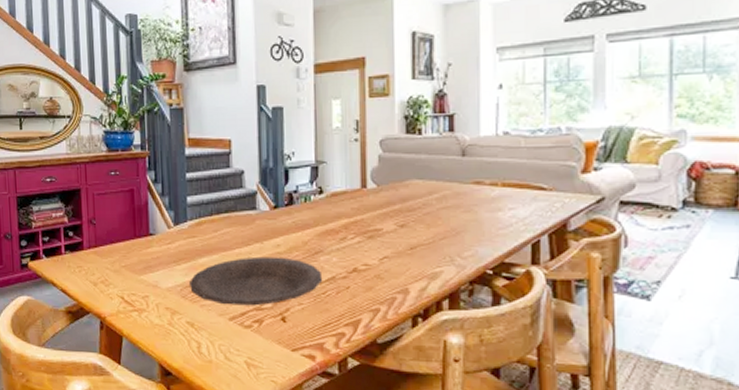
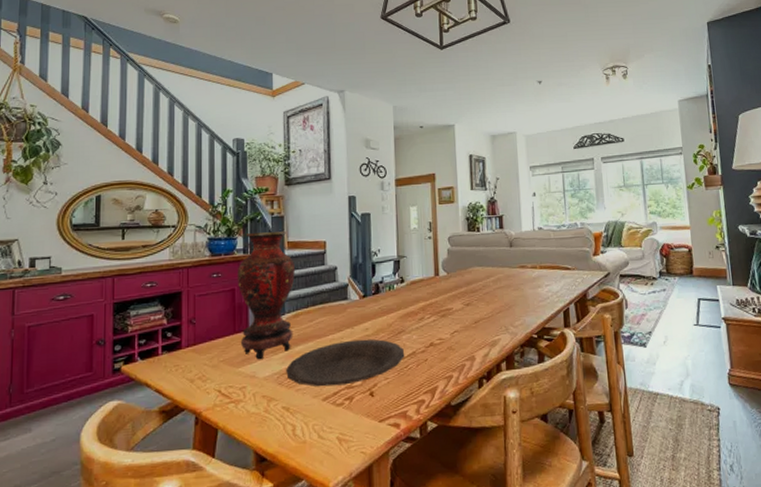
vase: none [135,126,197,269] -> present [237,231,295,360]

